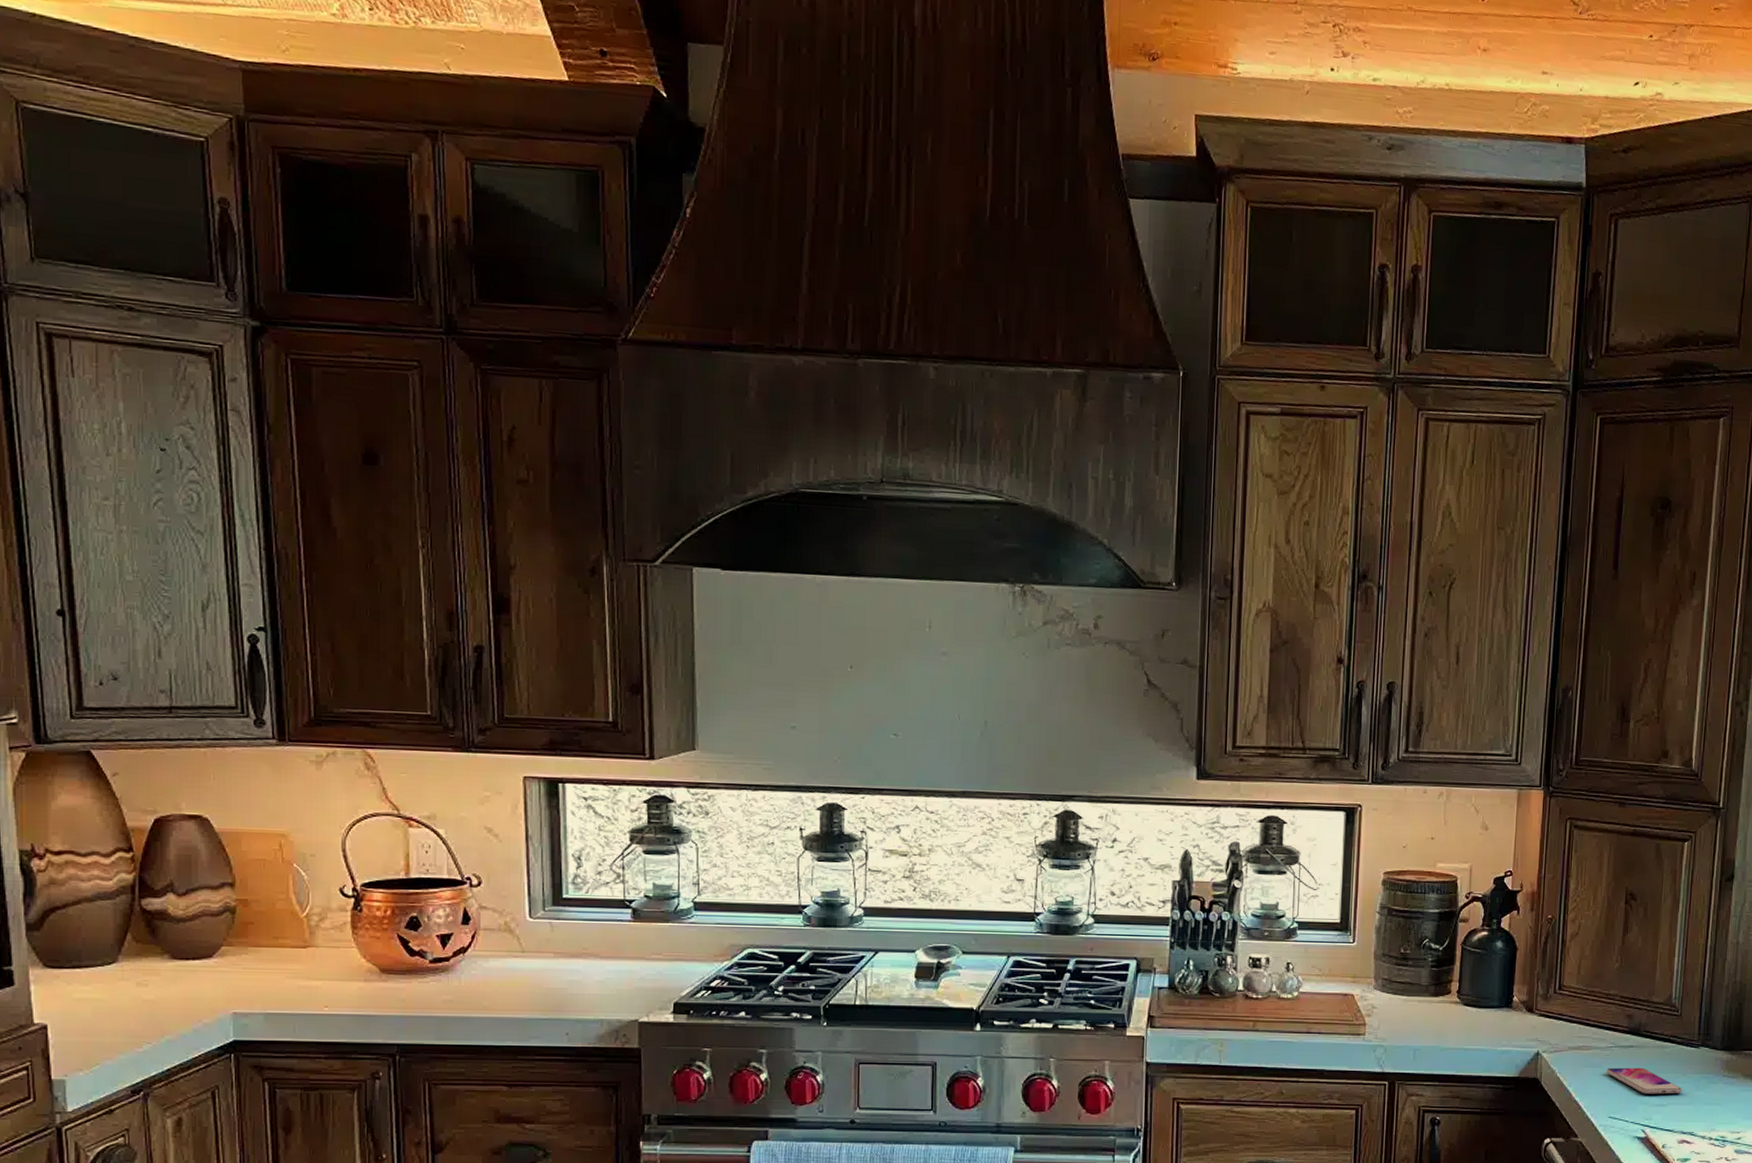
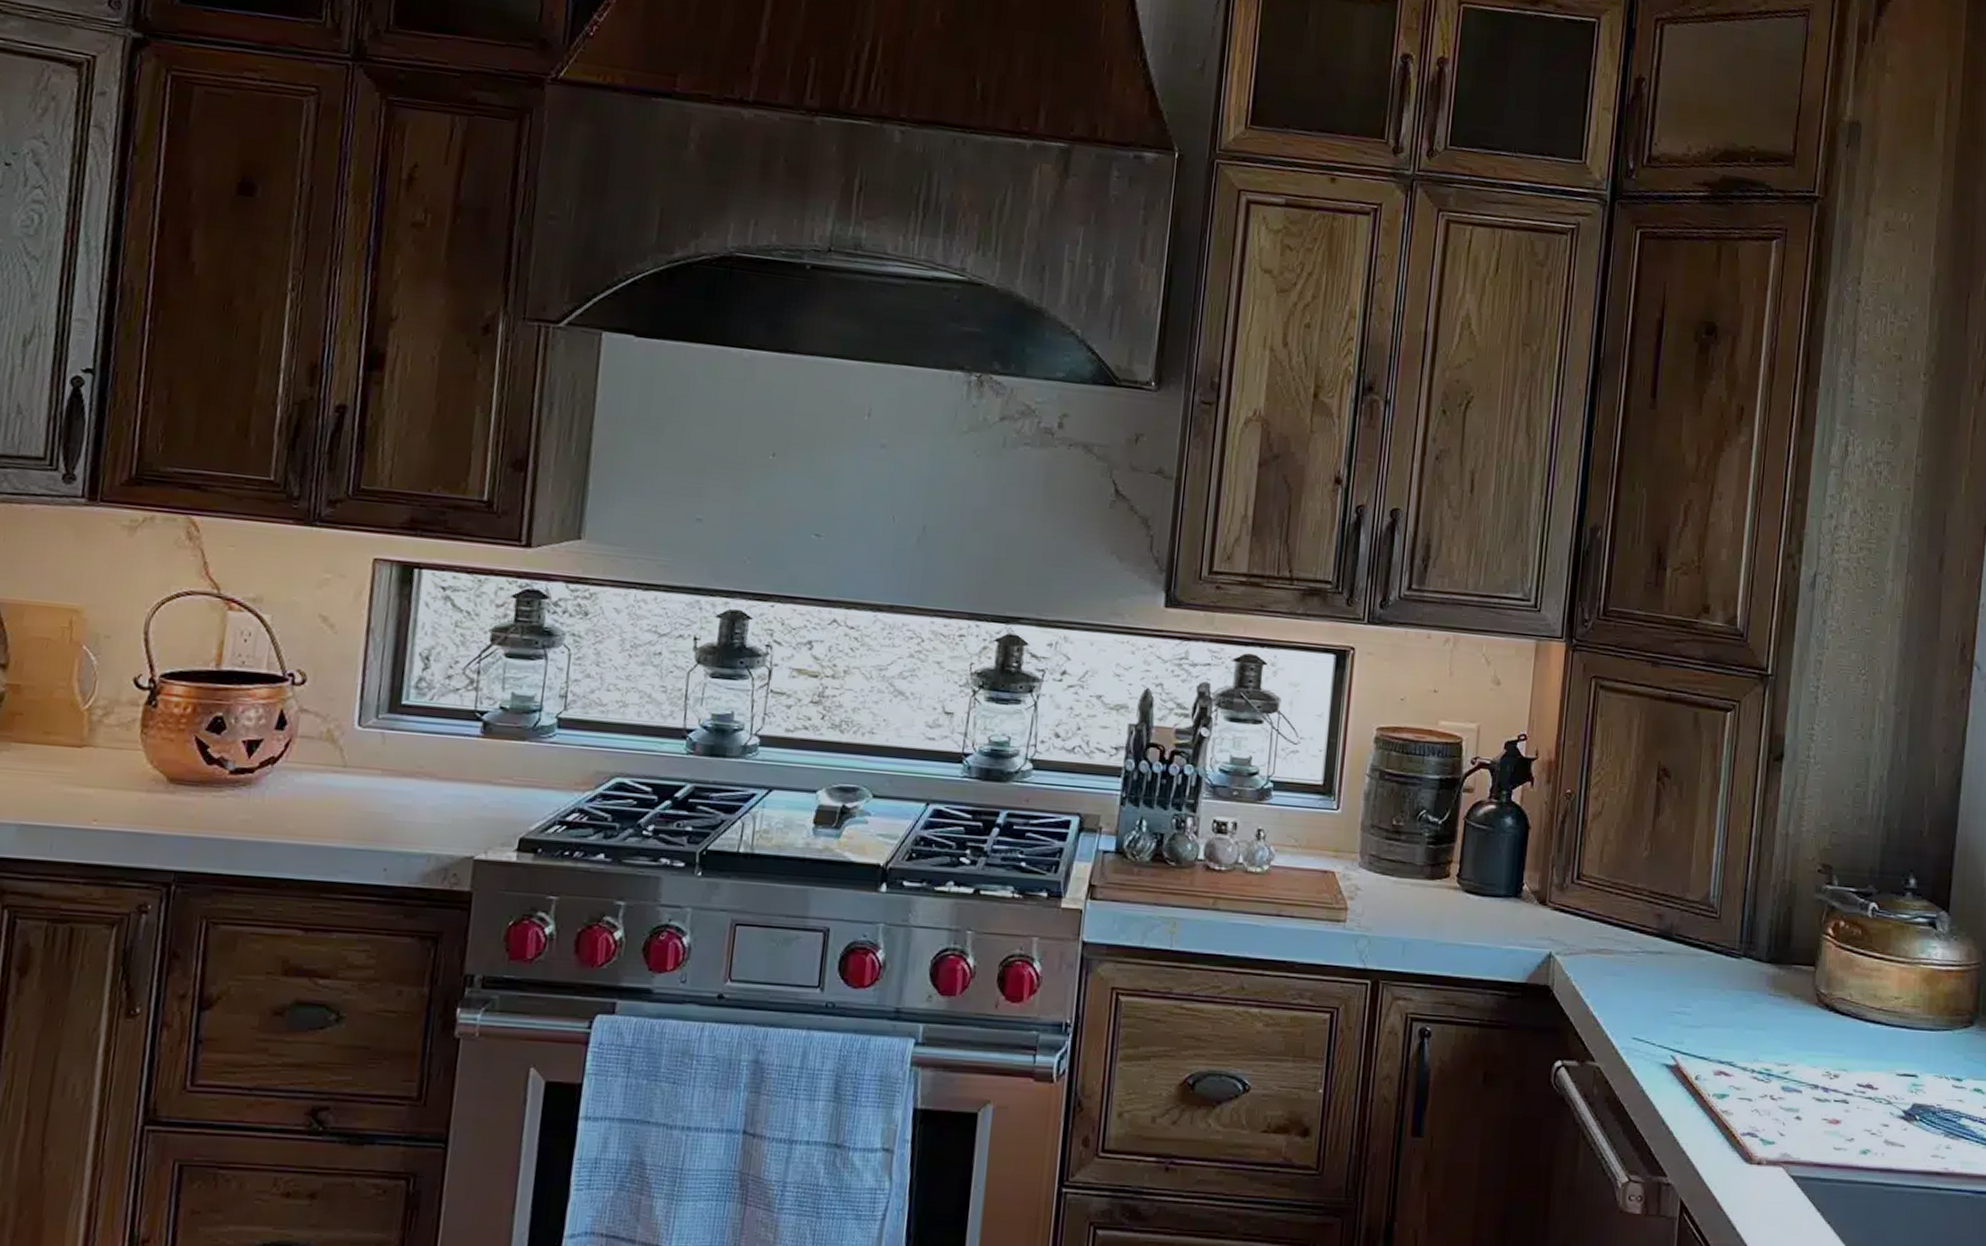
smartphone: present [1606,1067,1682,1094] -> none [1631,977,1721,1014]

